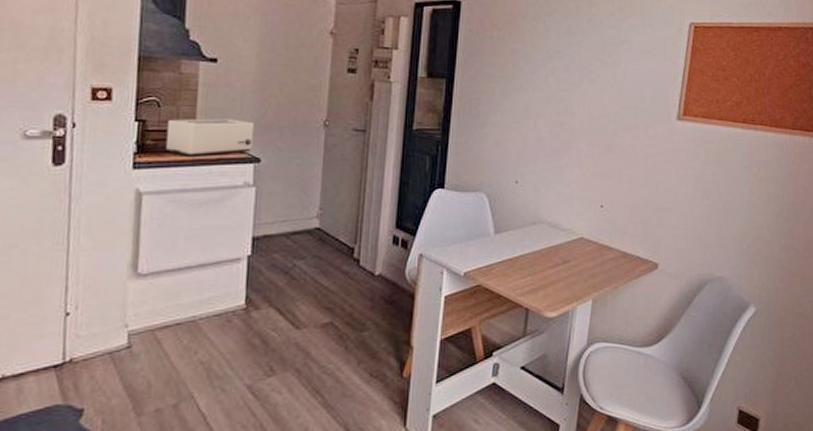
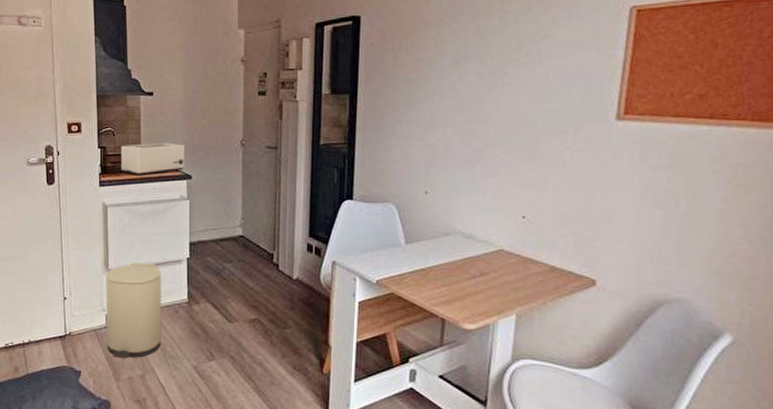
pedal bin: none [126,263,212,387] -> present [106,262,161,359]

